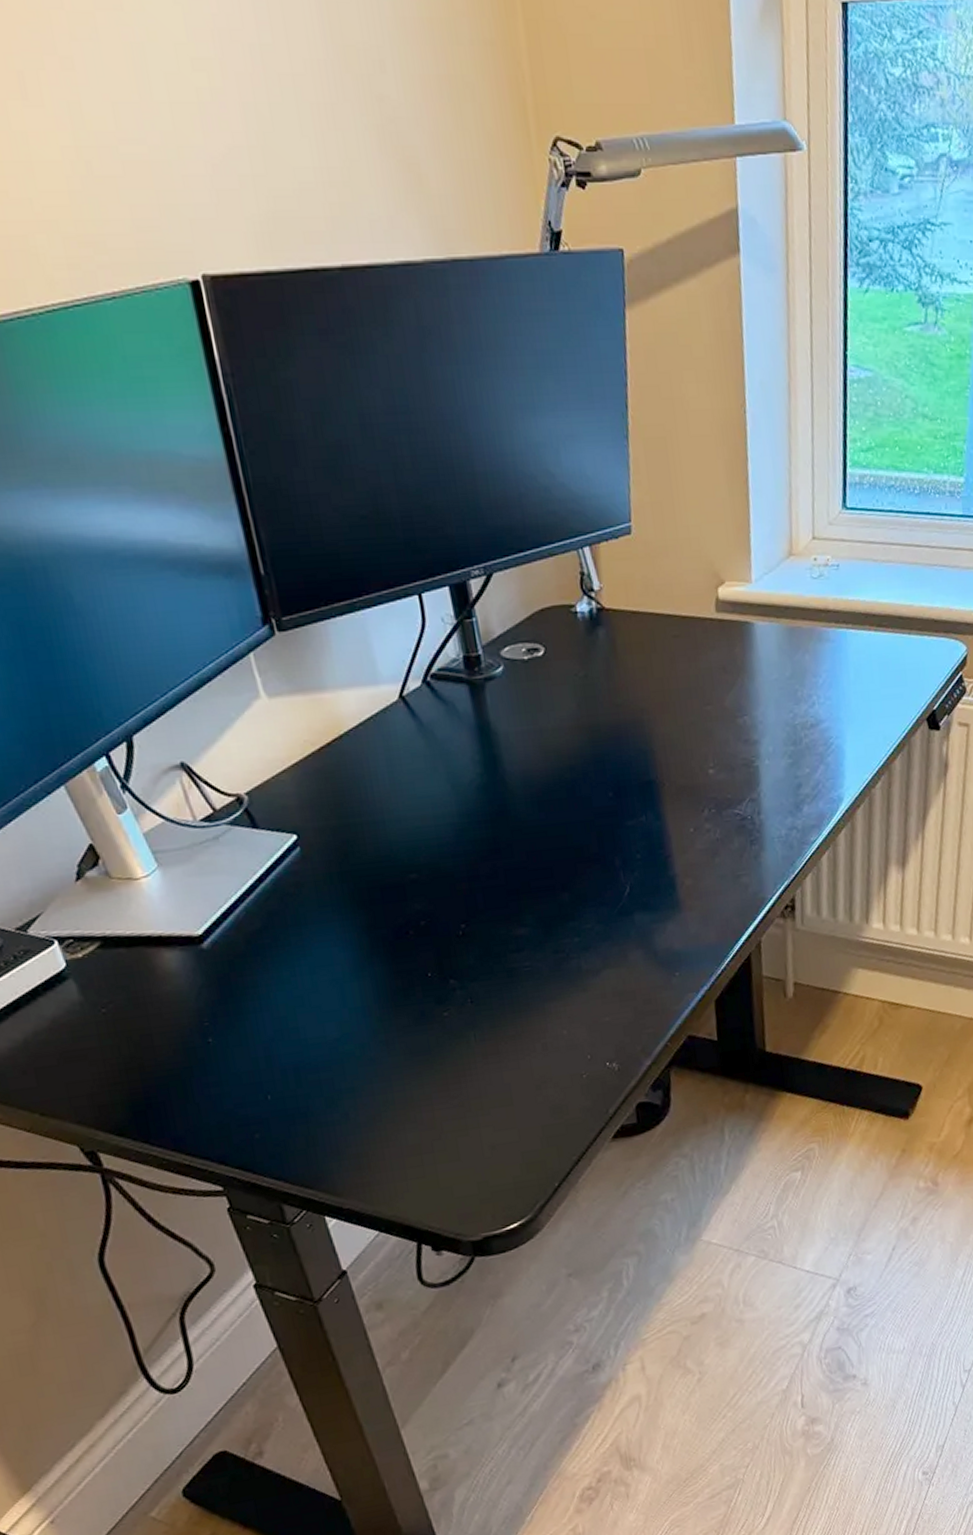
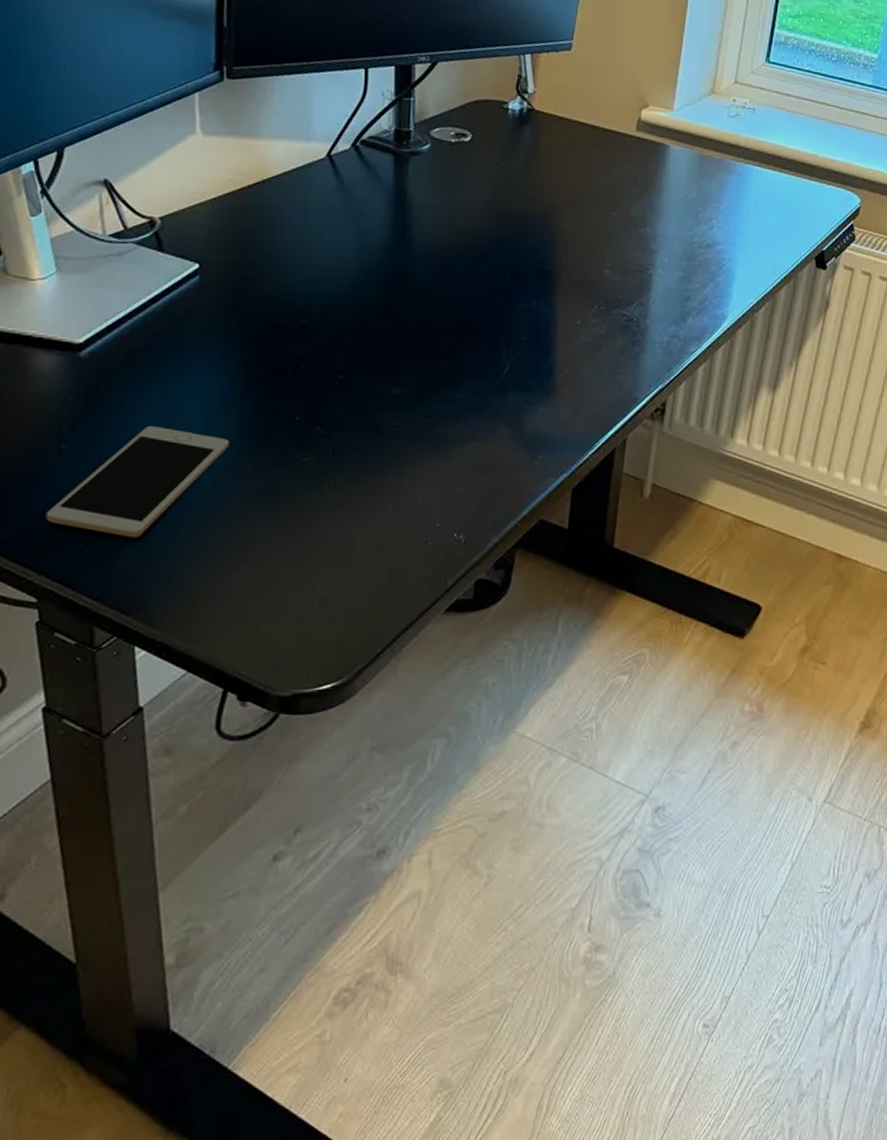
cell phone: none [210,1004,369,1117] -> present [45,426,230,538]

